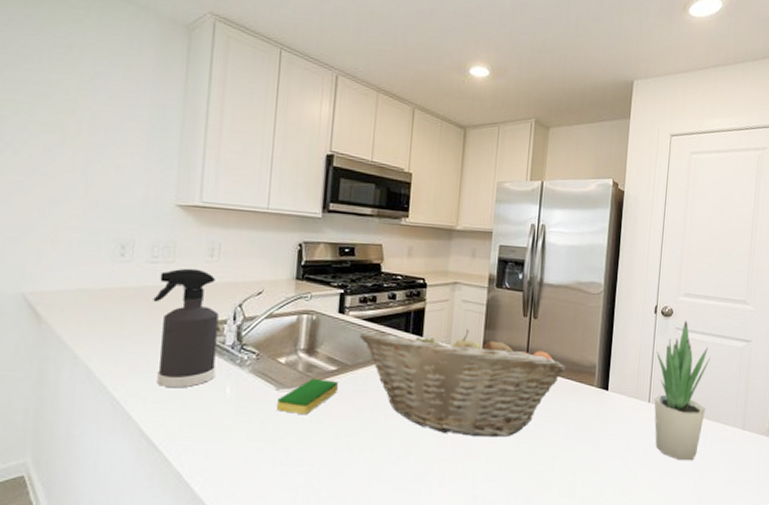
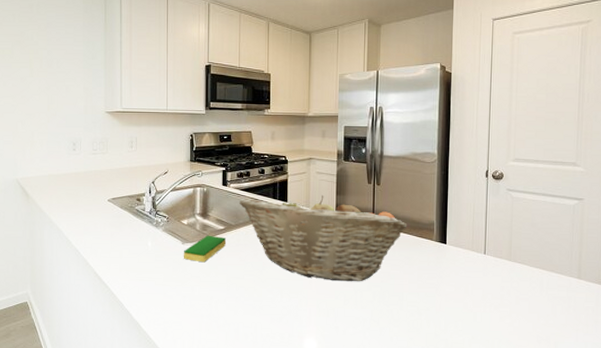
spray bottle: present [153,268,219,388] -> none [96,157,140,243]
potted plant: present [654,320,711,461] -> none [489,182,542,306]

